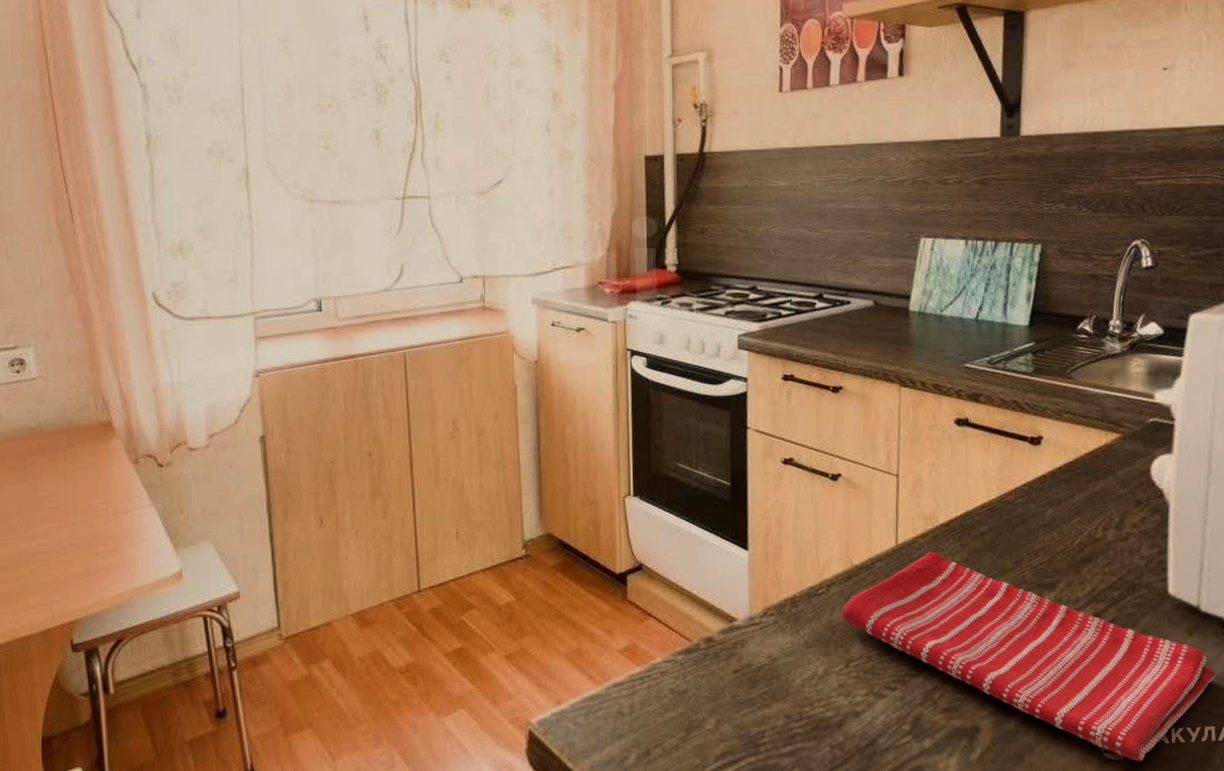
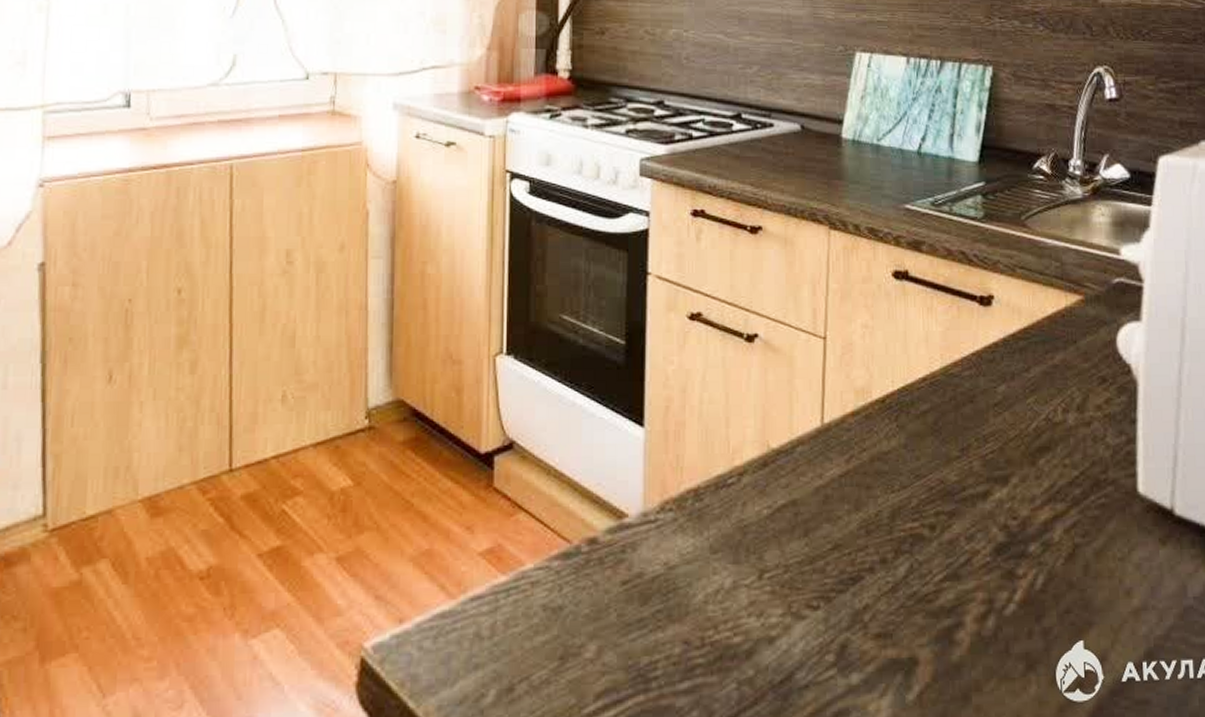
dish towel: present [842,550,1216,762] -> none [755,432,1193,704]

